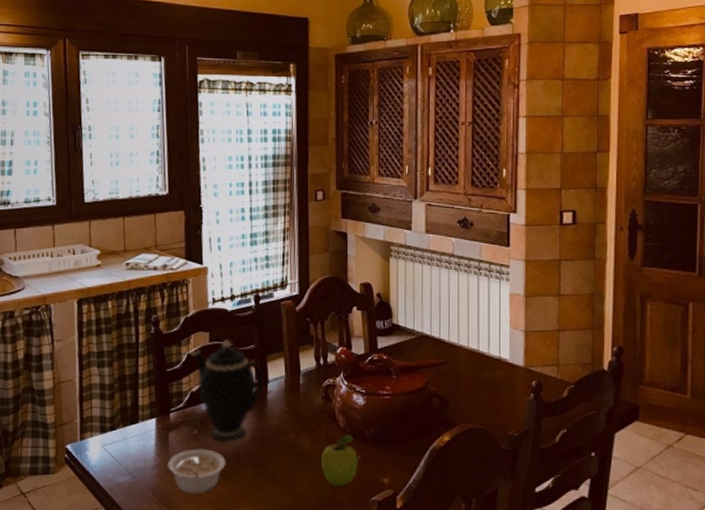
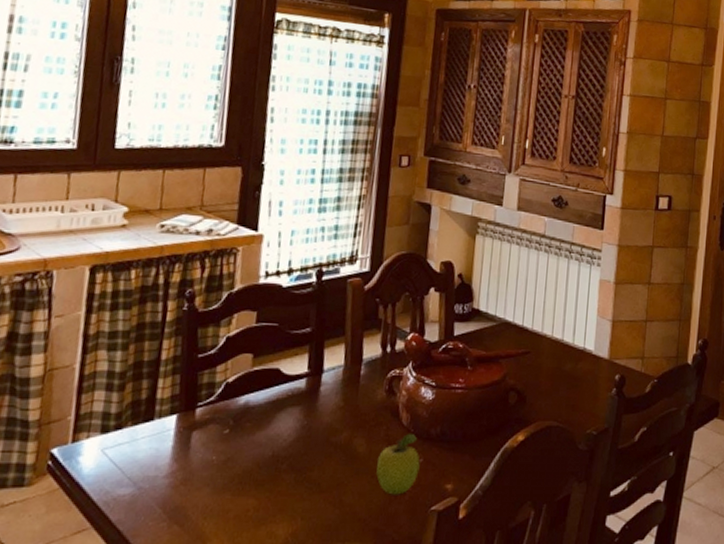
legume: present [168,449,226,494] -> none [185,452,261,508]
teapot: present [191,339,264,442] -> none [230,321,319,443]

